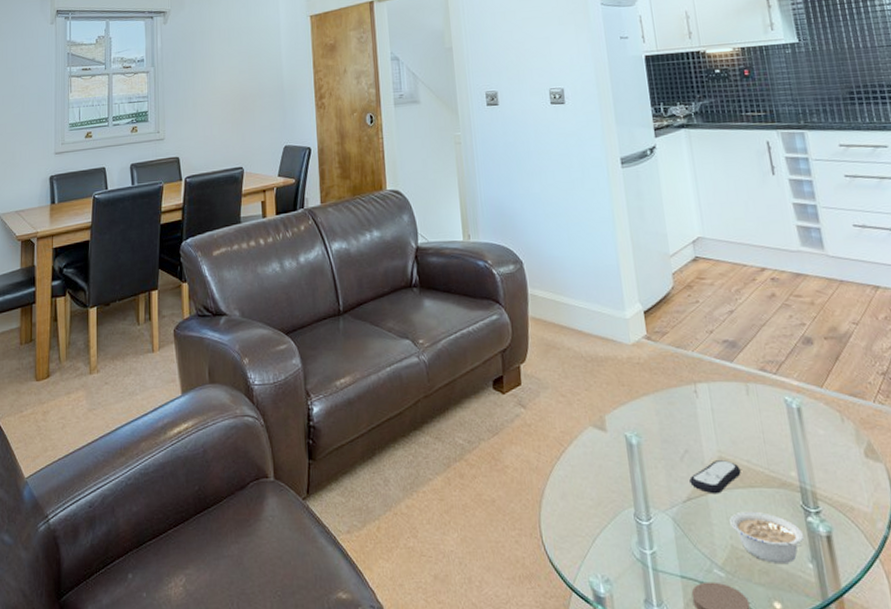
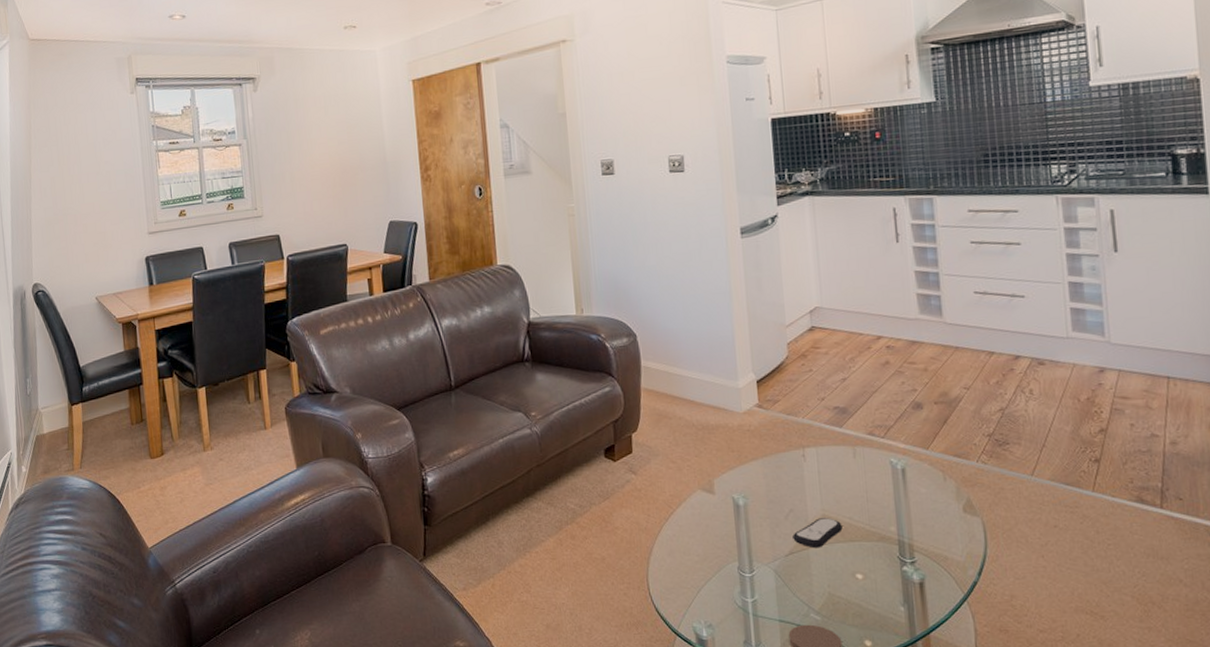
legume: present [729,511,805,563] -> none [829,562,899,607]

